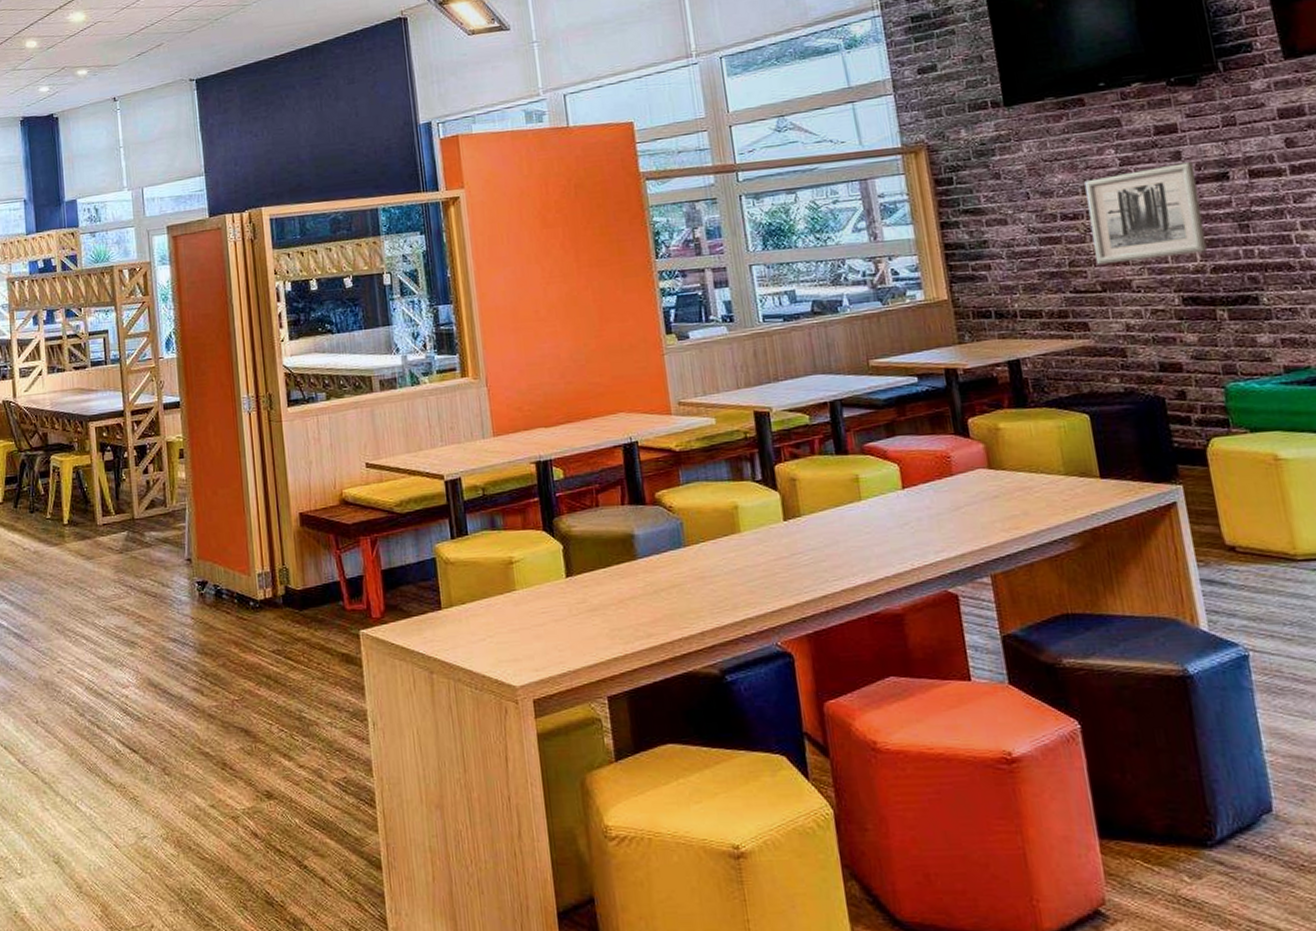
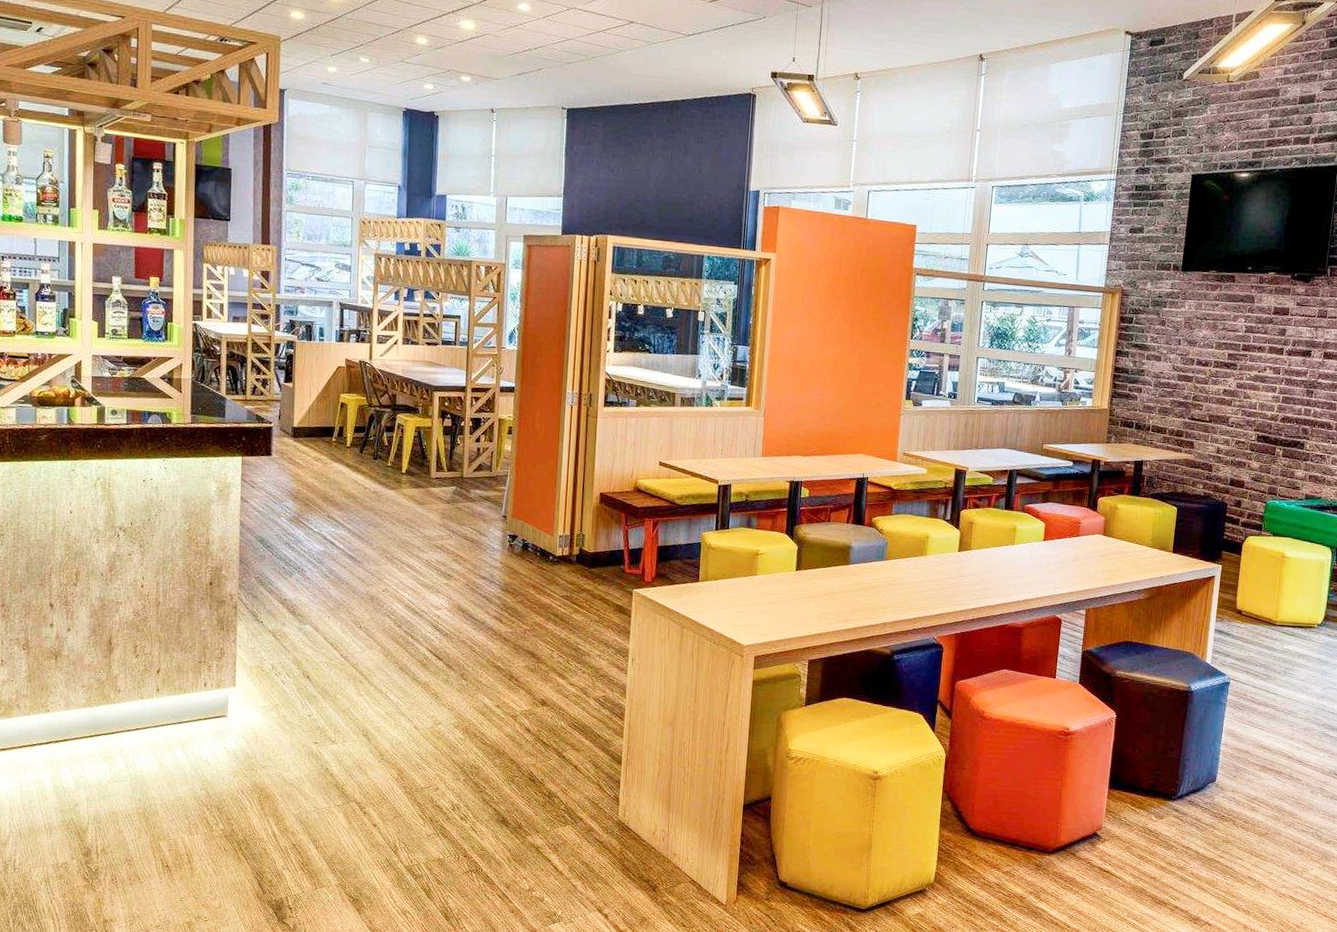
wall art: present [1084,162,1208,266] -> none [1211,338,1292,406]

